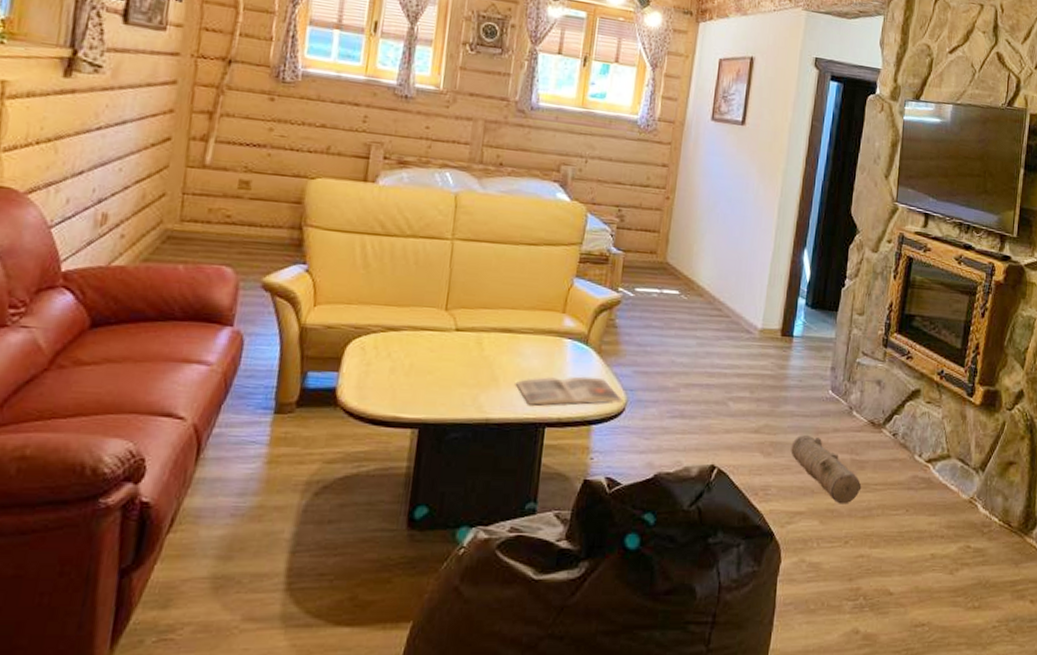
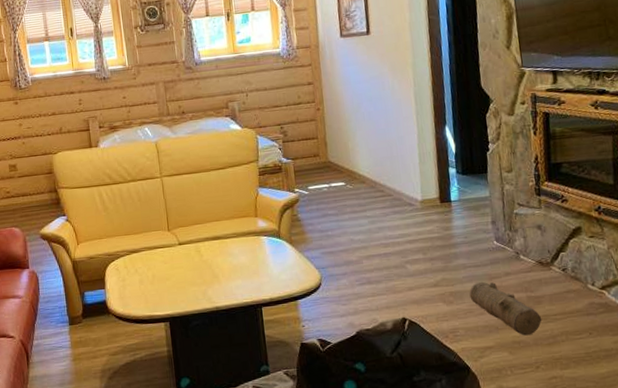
magazine: present [515,376,623,406] -> none [231,262,318,292]

